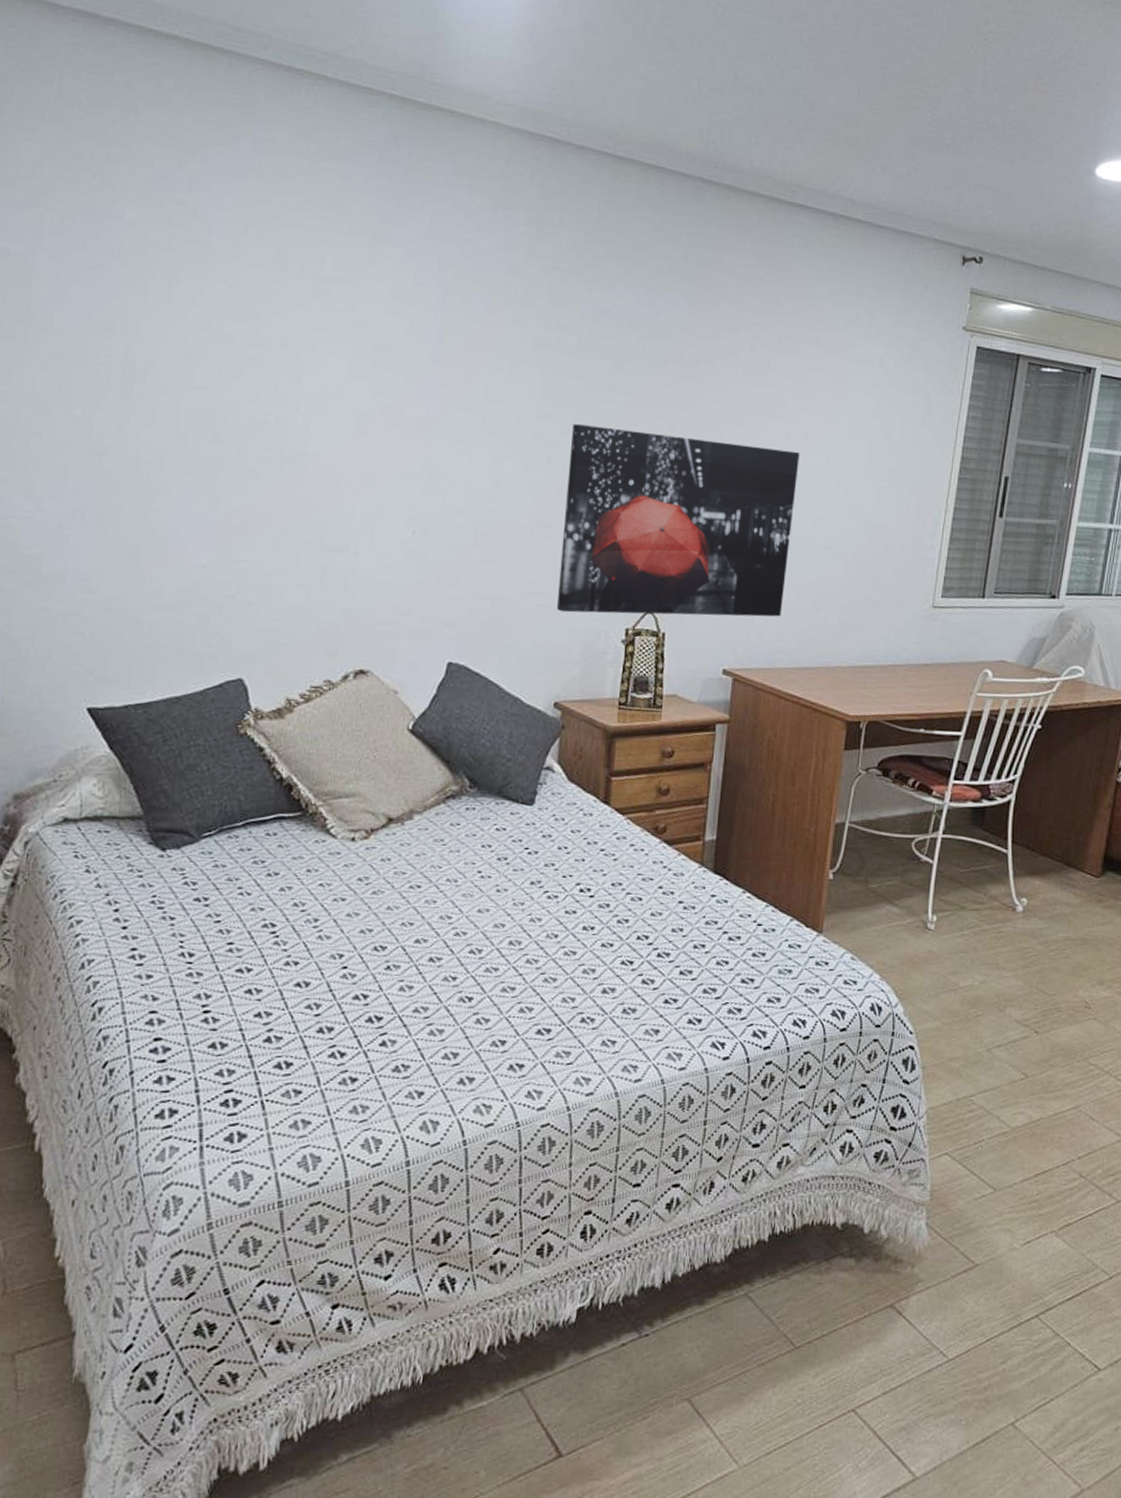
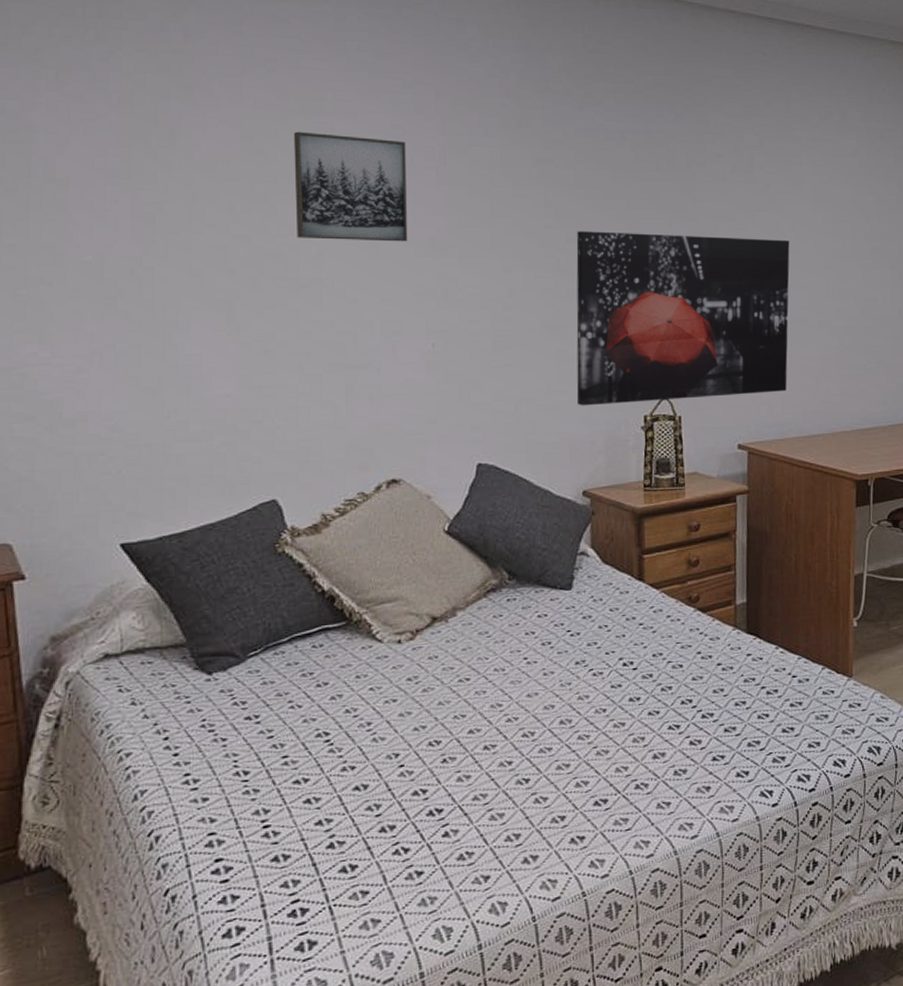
wall art: none [285,295,404,421] -> present [294,131,408,242]

